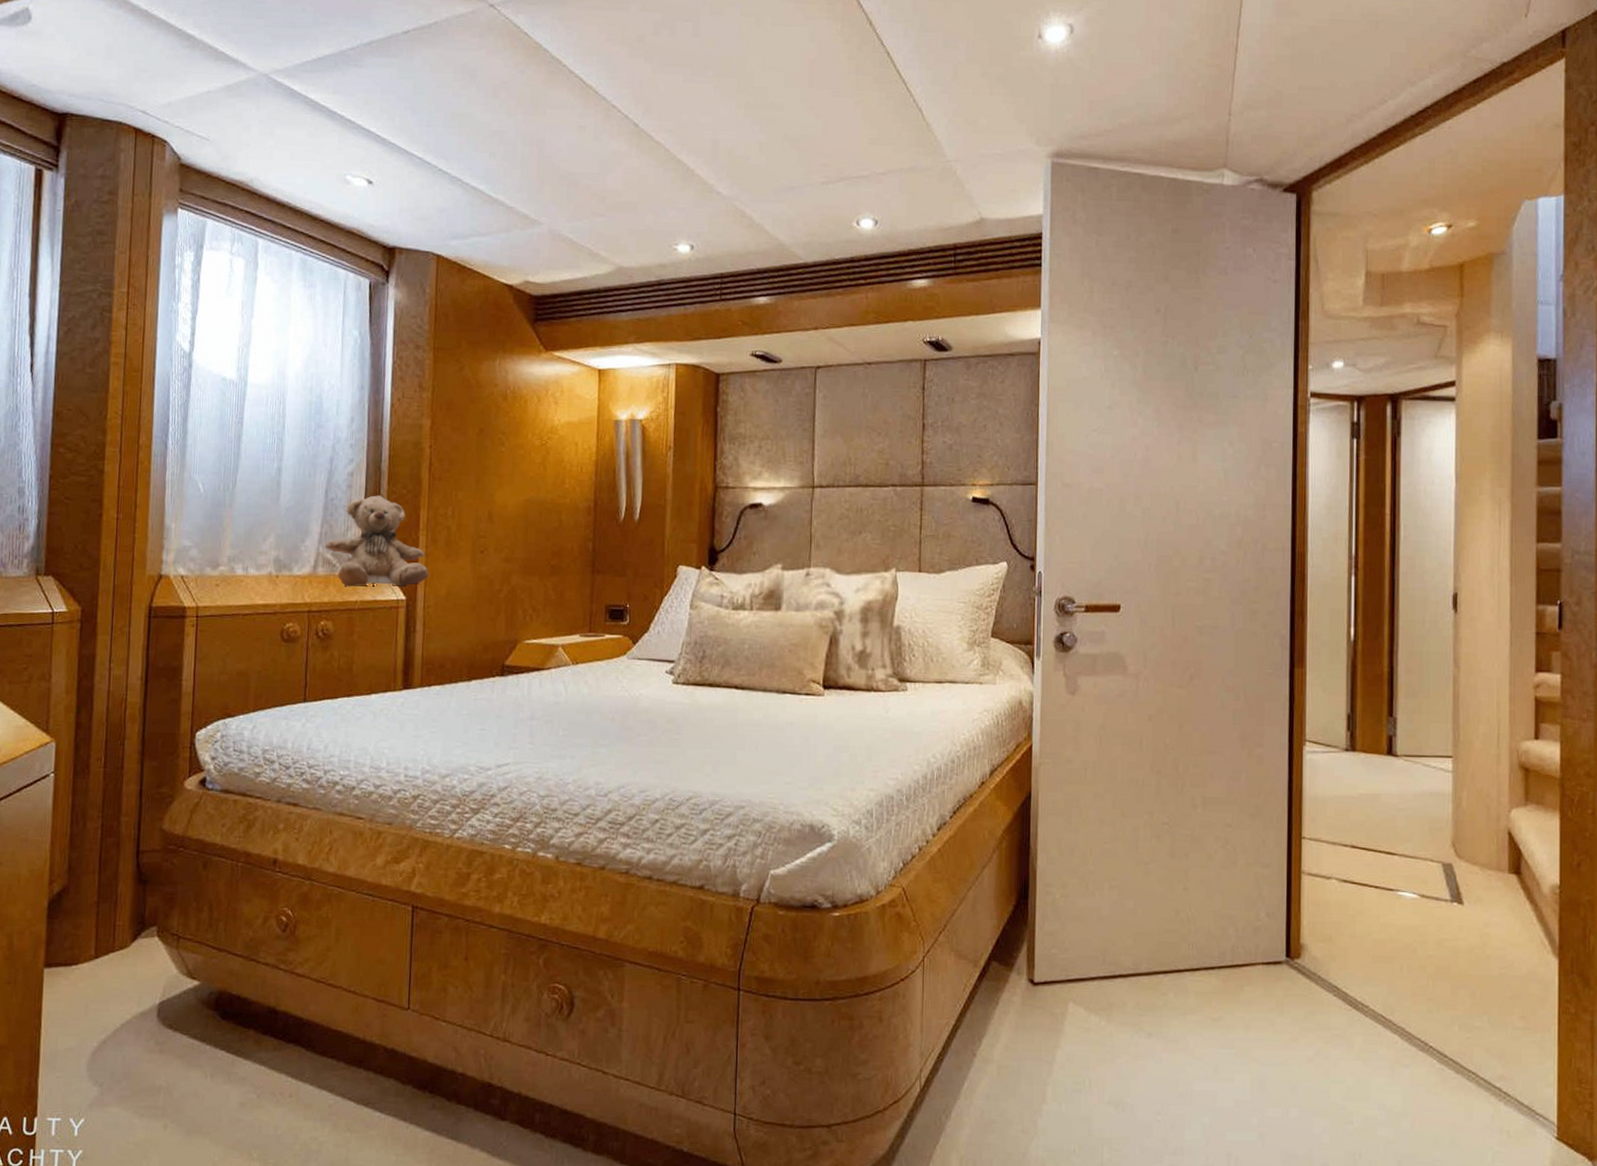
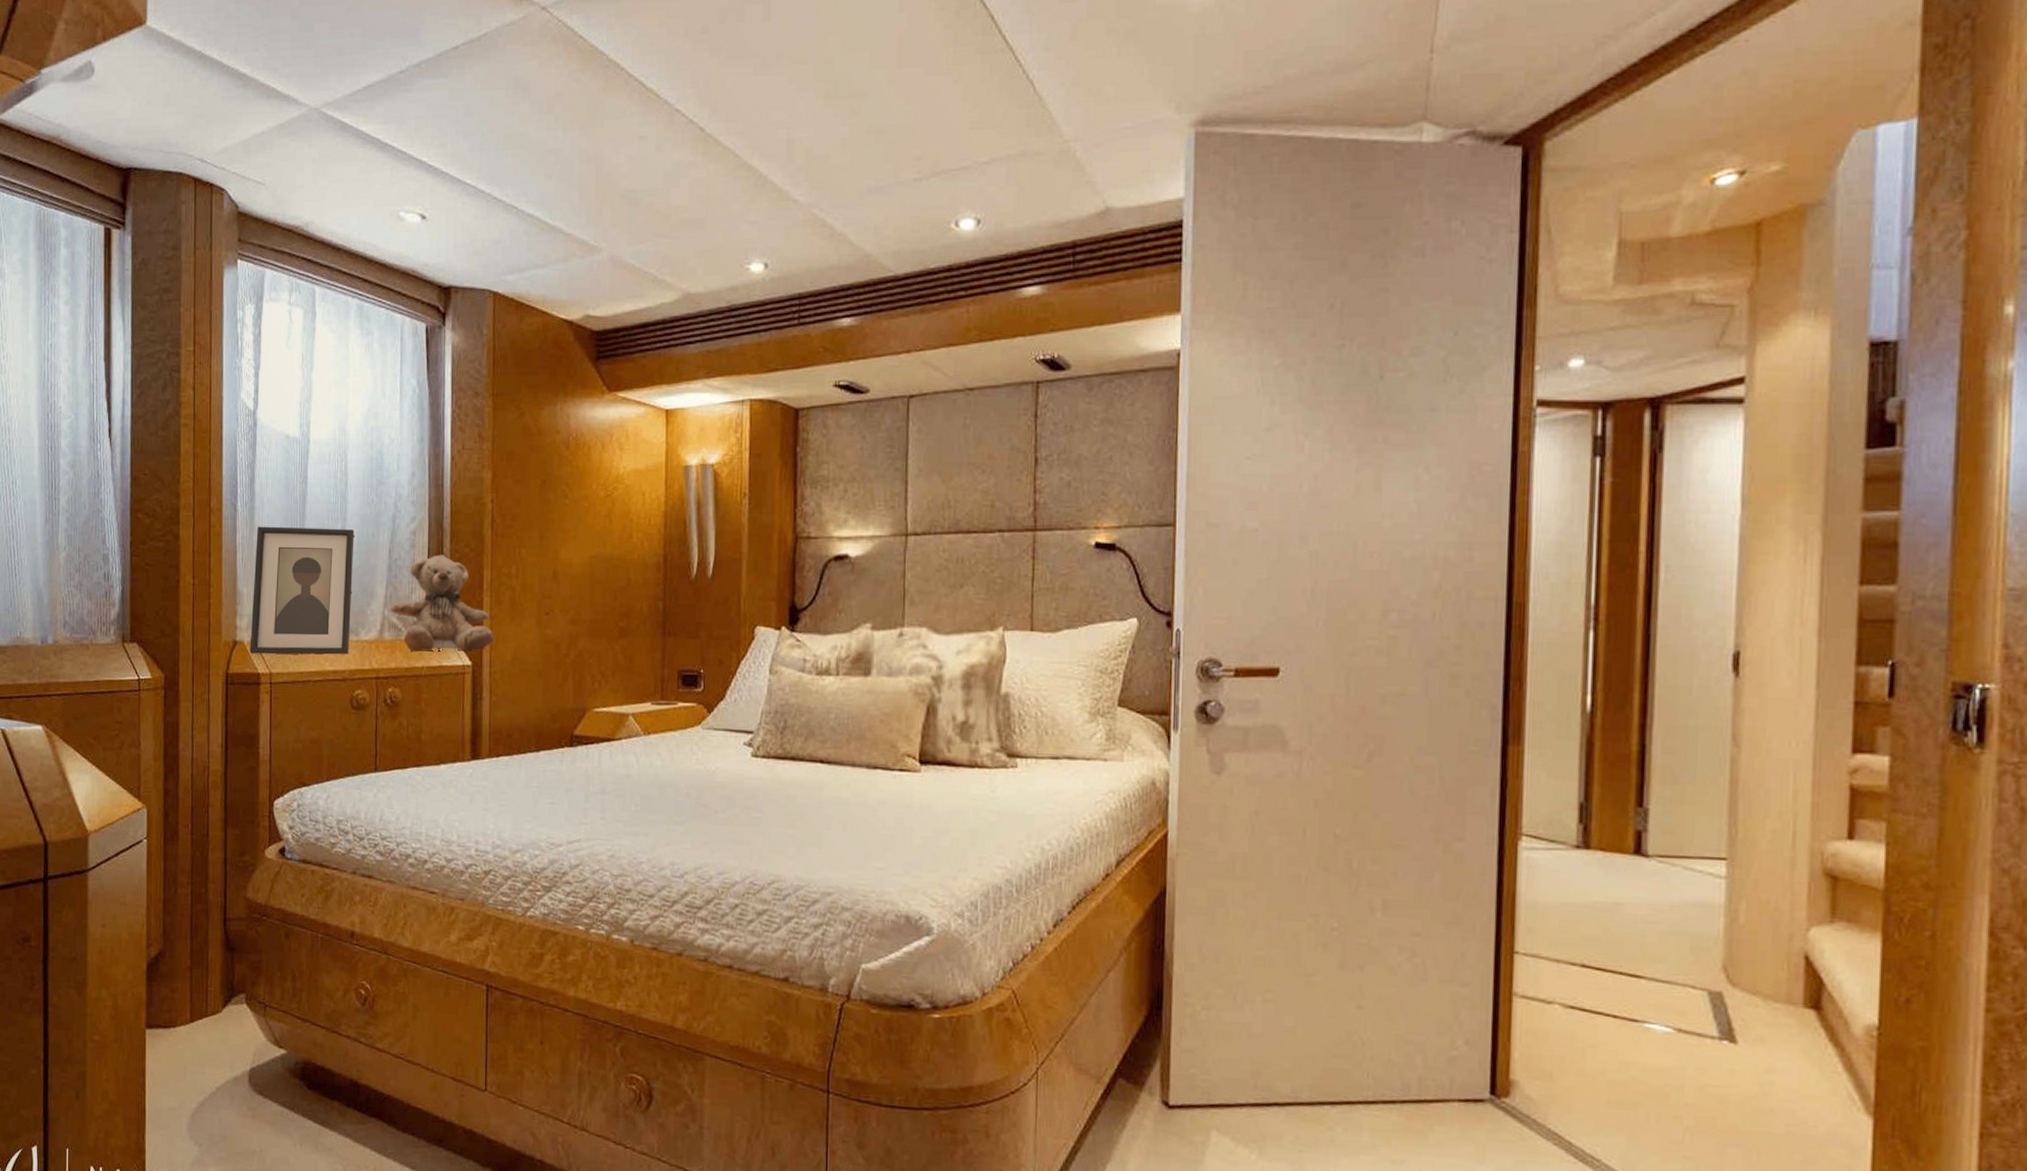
picture frame: none [175,463,292,590] -> present [250,526,356,655]

